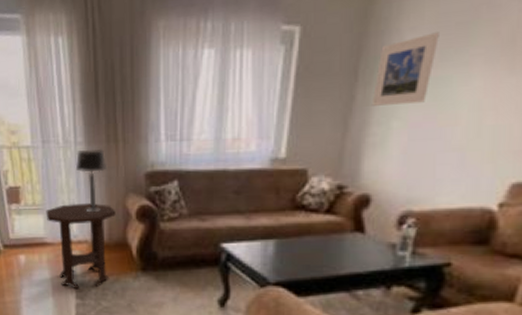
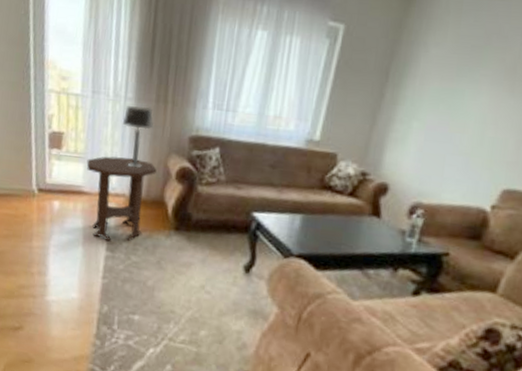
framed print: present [371,32,439,106] -> none [397,50,458,109]

